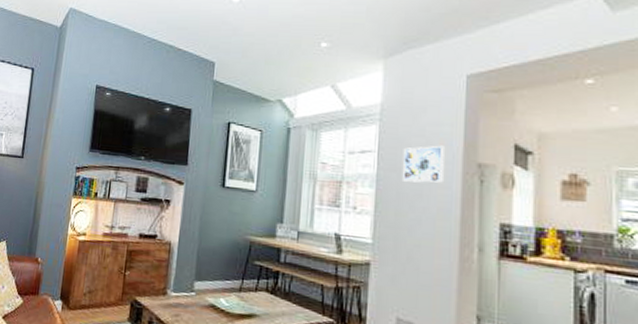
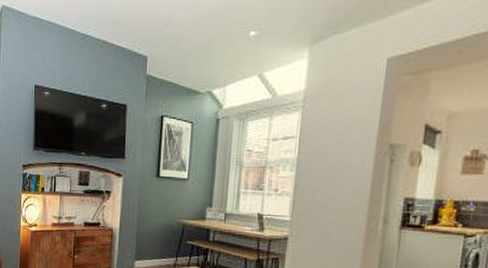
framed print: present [402,145,444,183] -> none [320,128,361,165]

